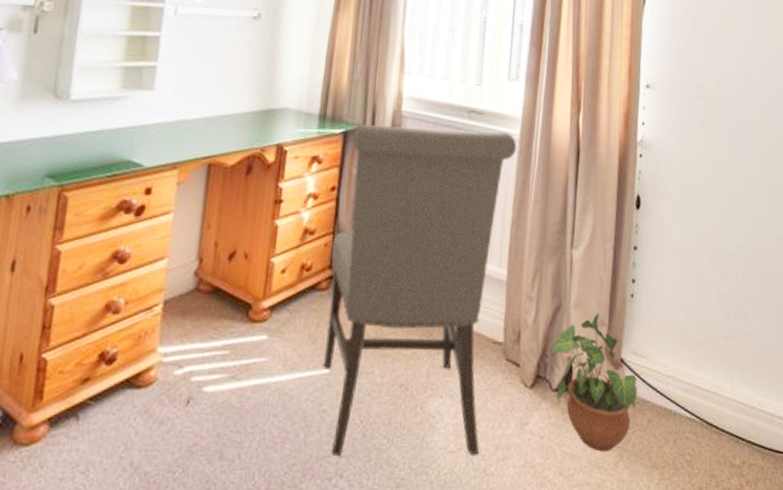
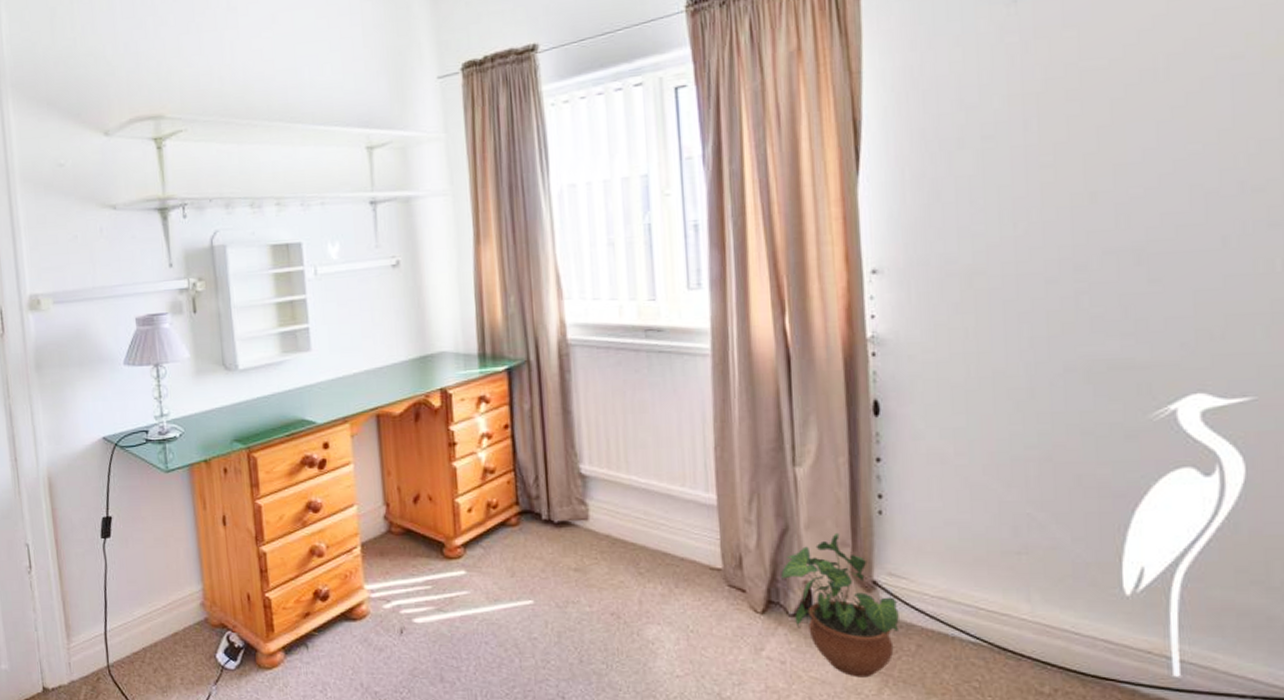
chair: present [324,123,517,457] -> none [515,348,711,681]

